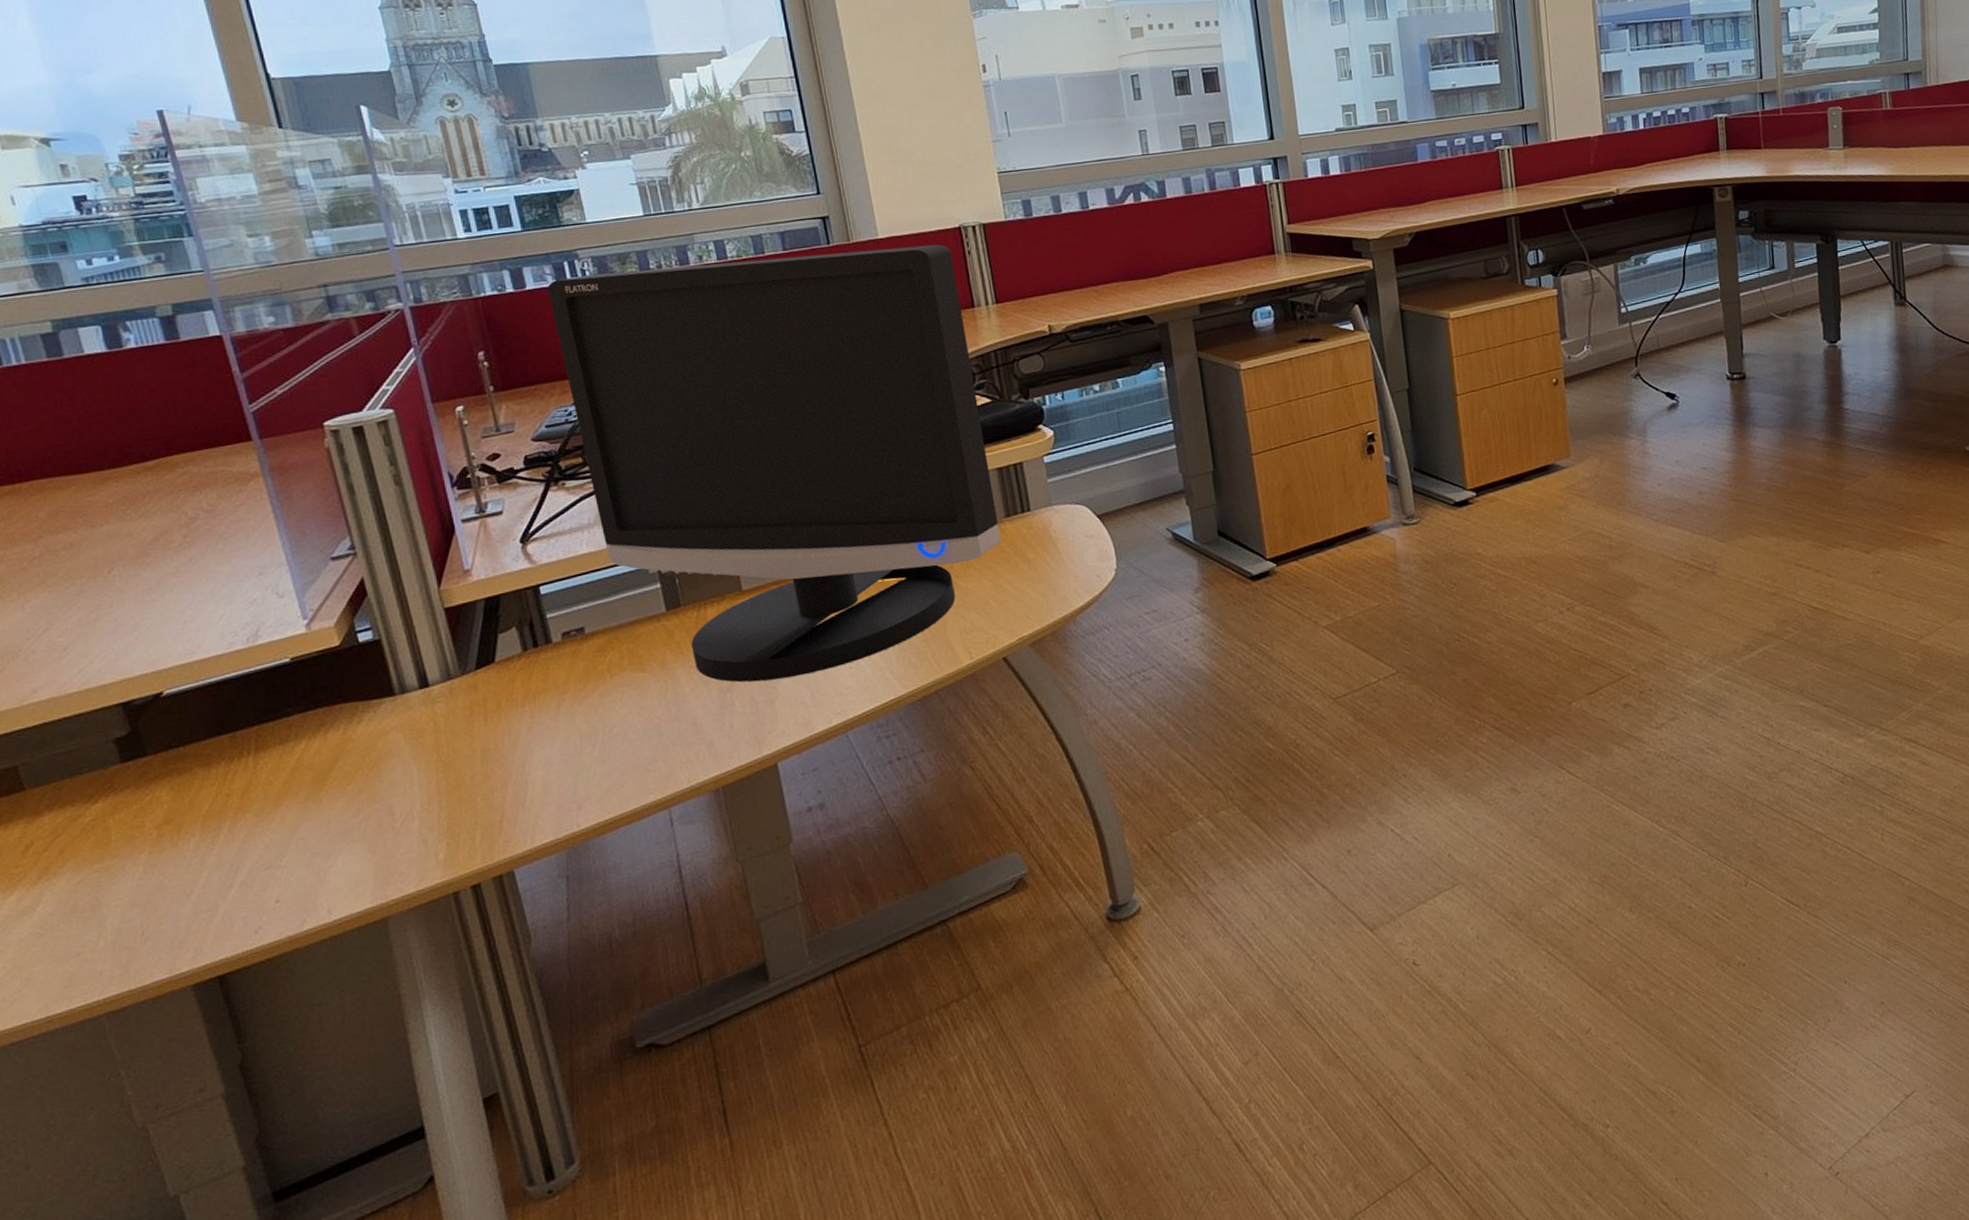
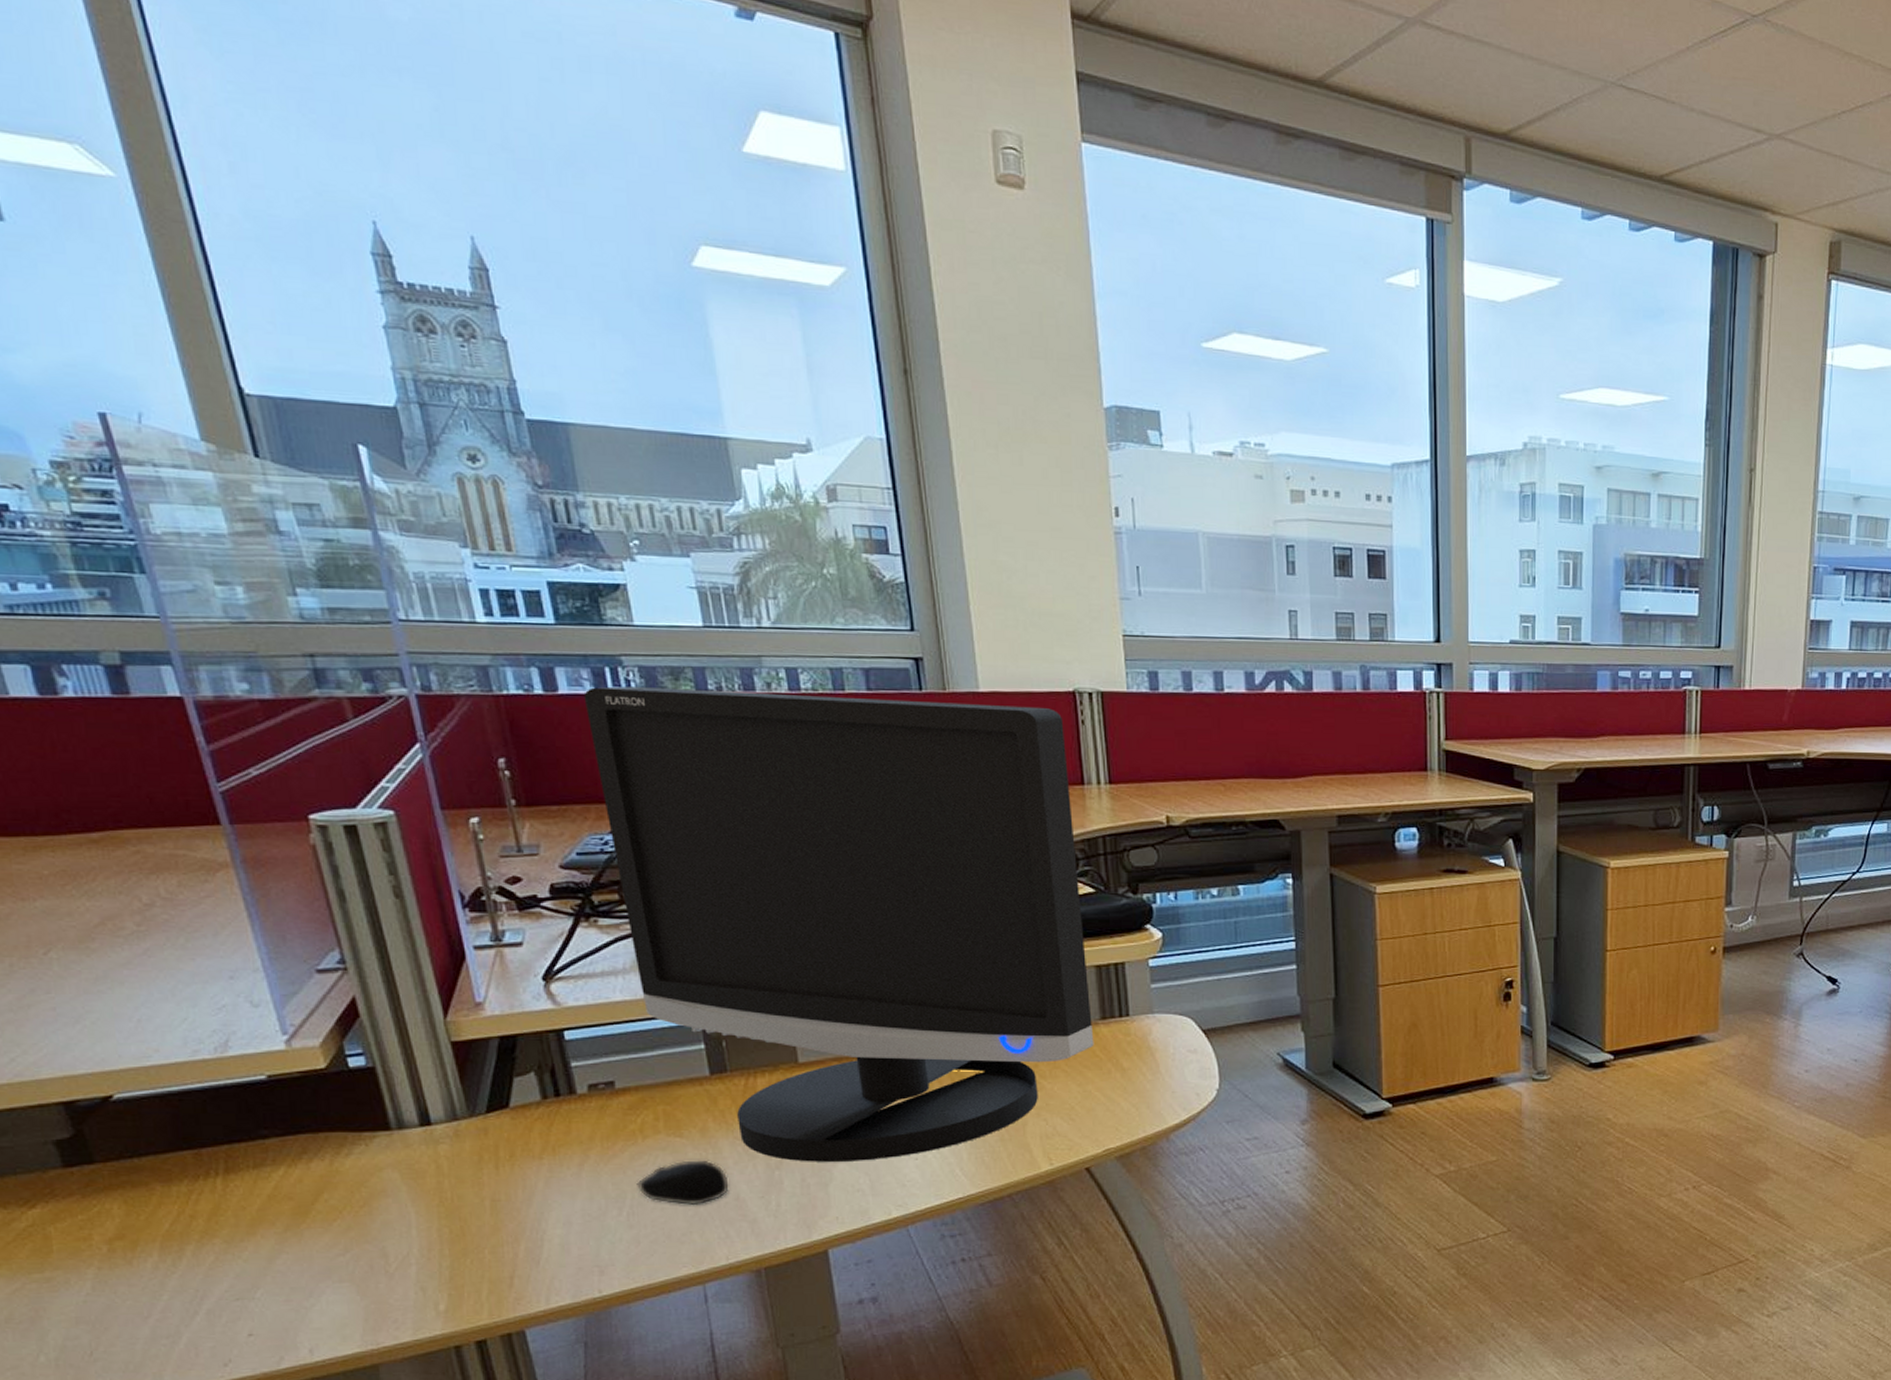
computer mouse: none [607,690,688,736] -> present [636,1160,729,1205]

